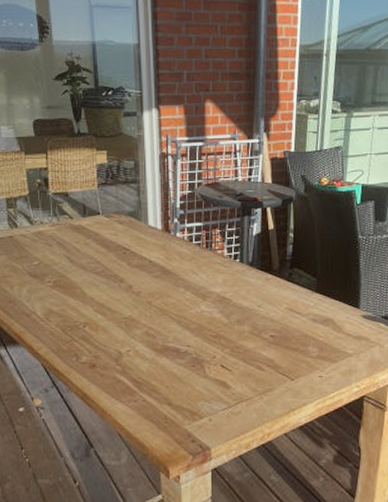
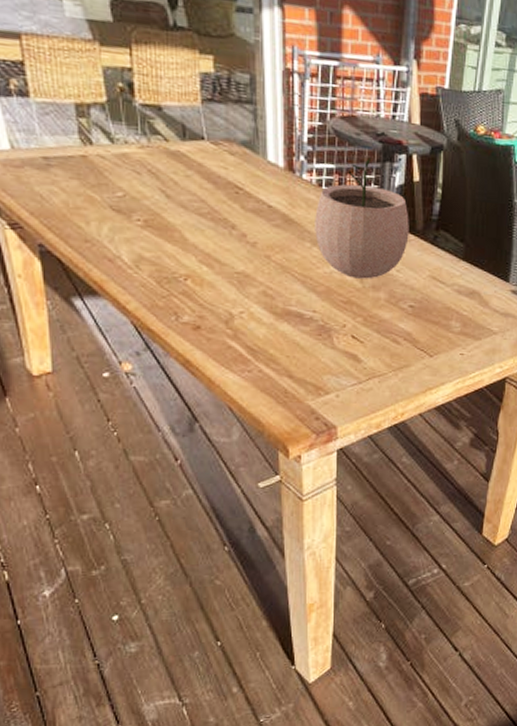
plant pot: none [187,214,267,315] -> present [315,157,409,279]

